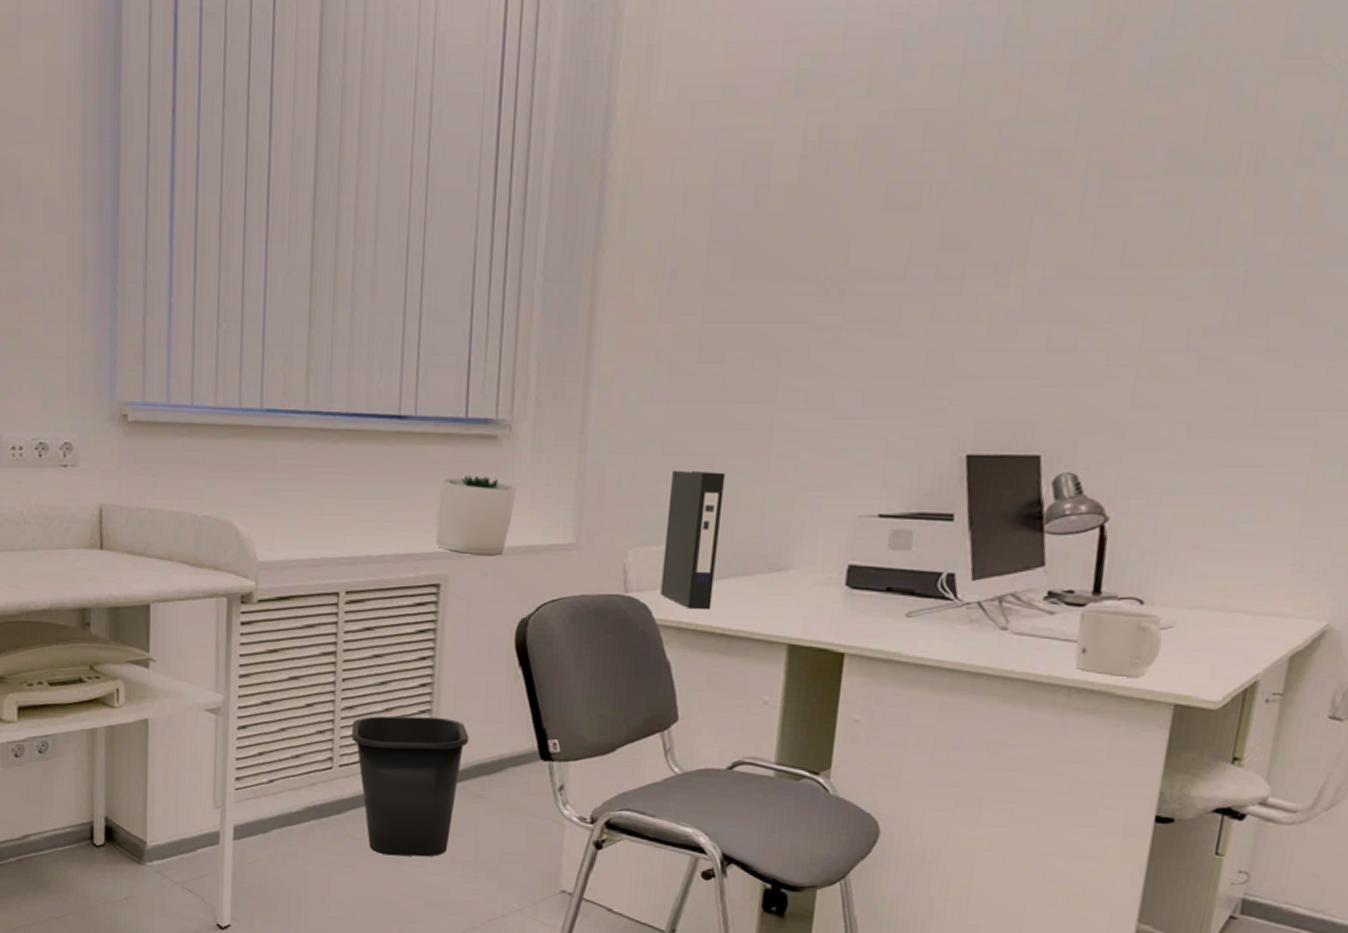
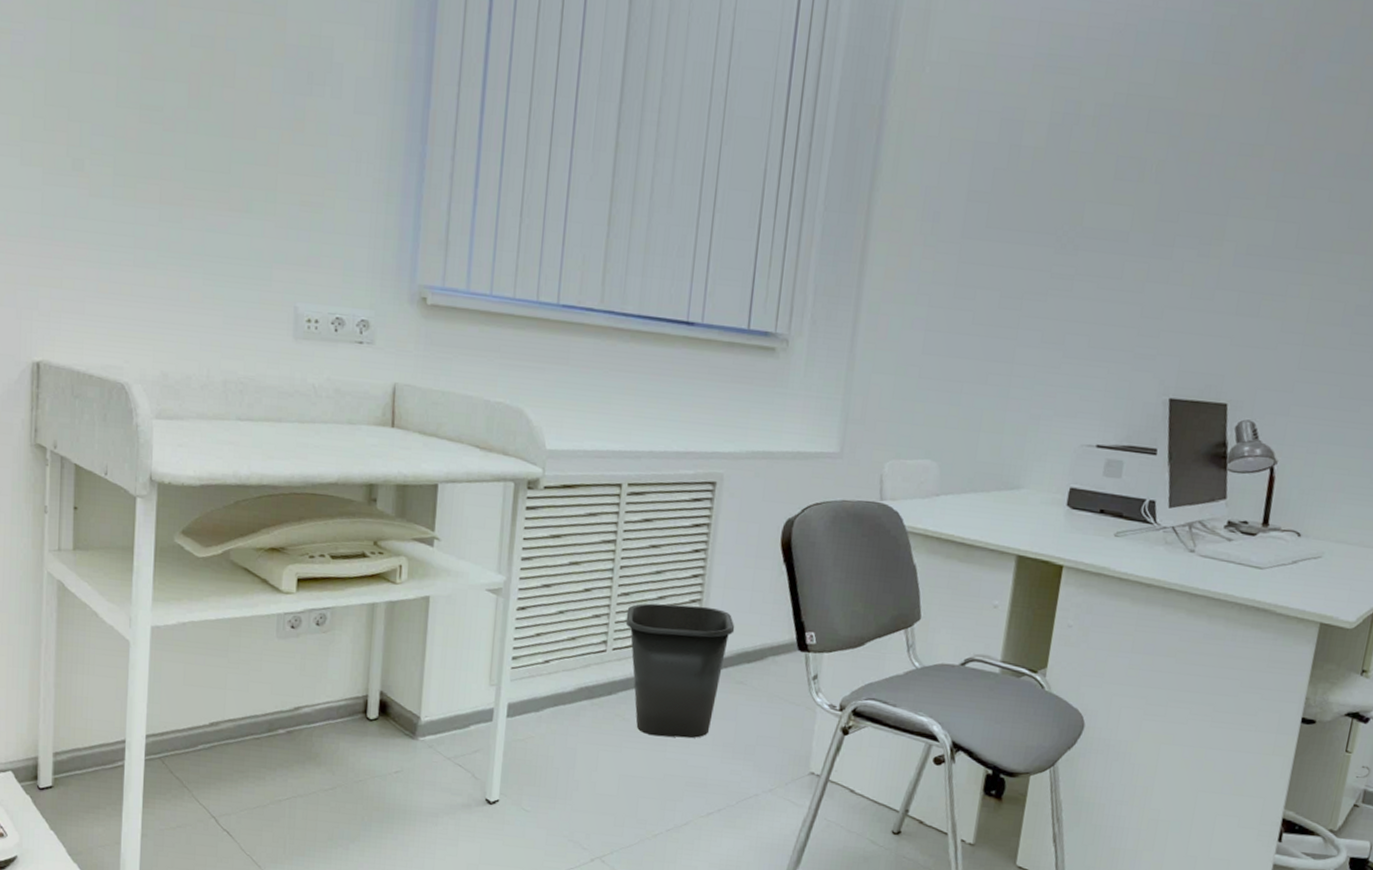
planter: present [435,475,516,555] -> none [714,382,790,459]
binder: present [660,470,726,611] -> none [911,392,972,521]
mug: present [1074,607,1162,677] -> none [1245,537,1313,599]

